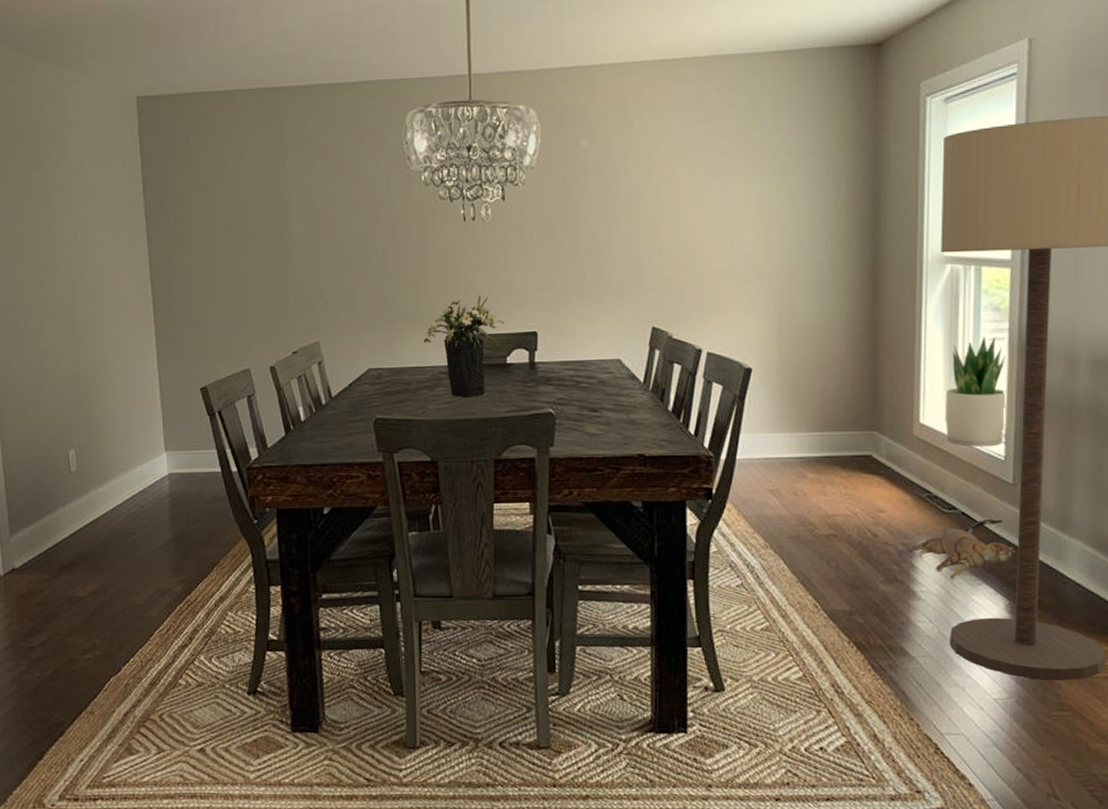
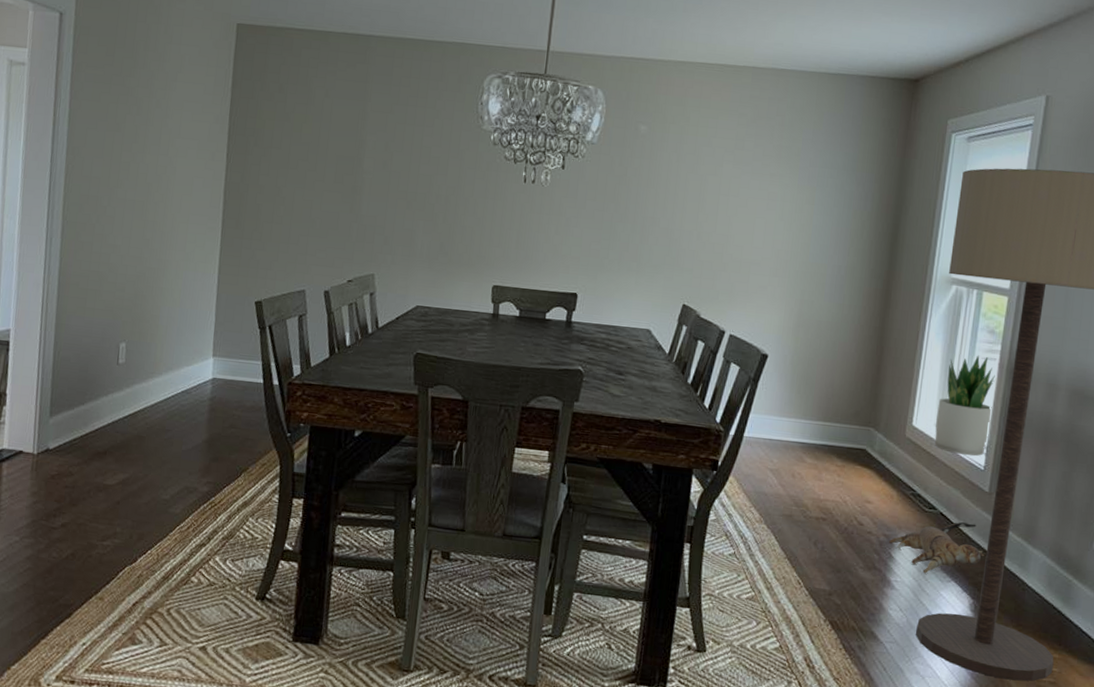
flower arrangement: present [424,295,505,398] -> none [472,252,549,346]

